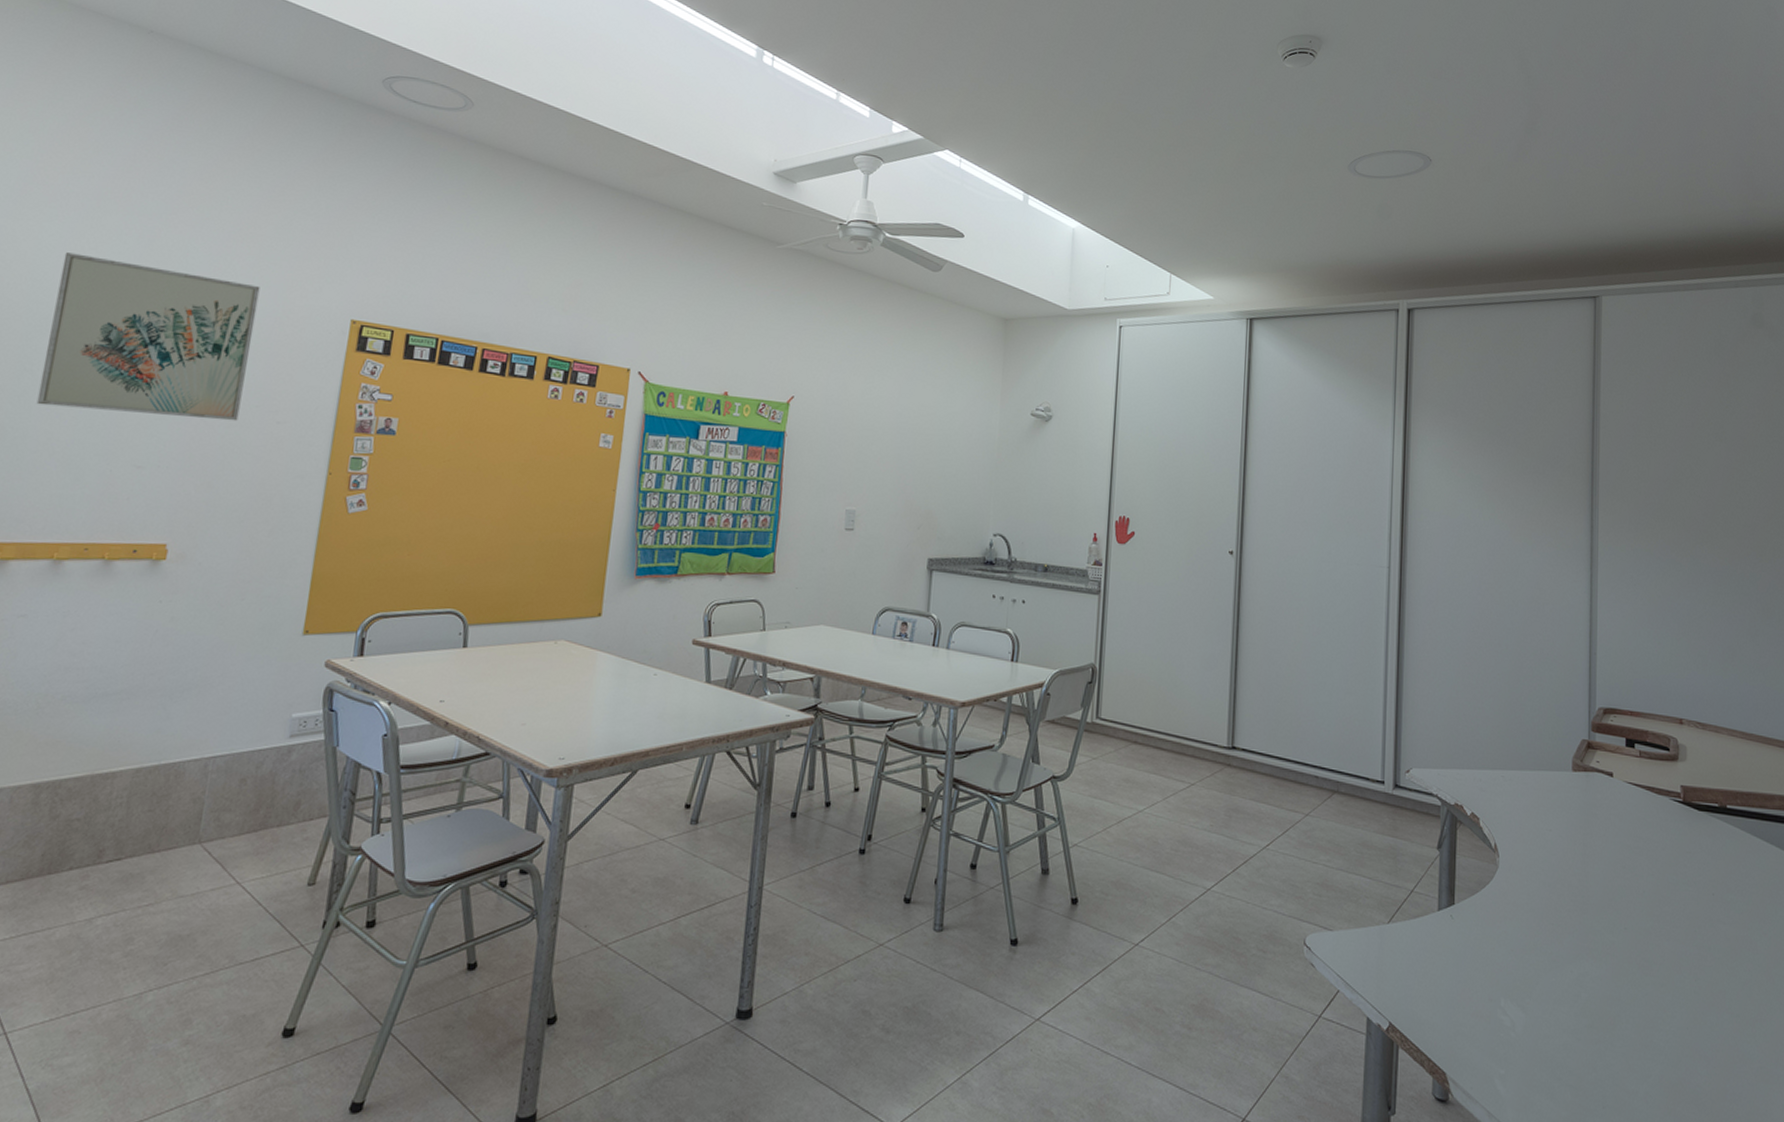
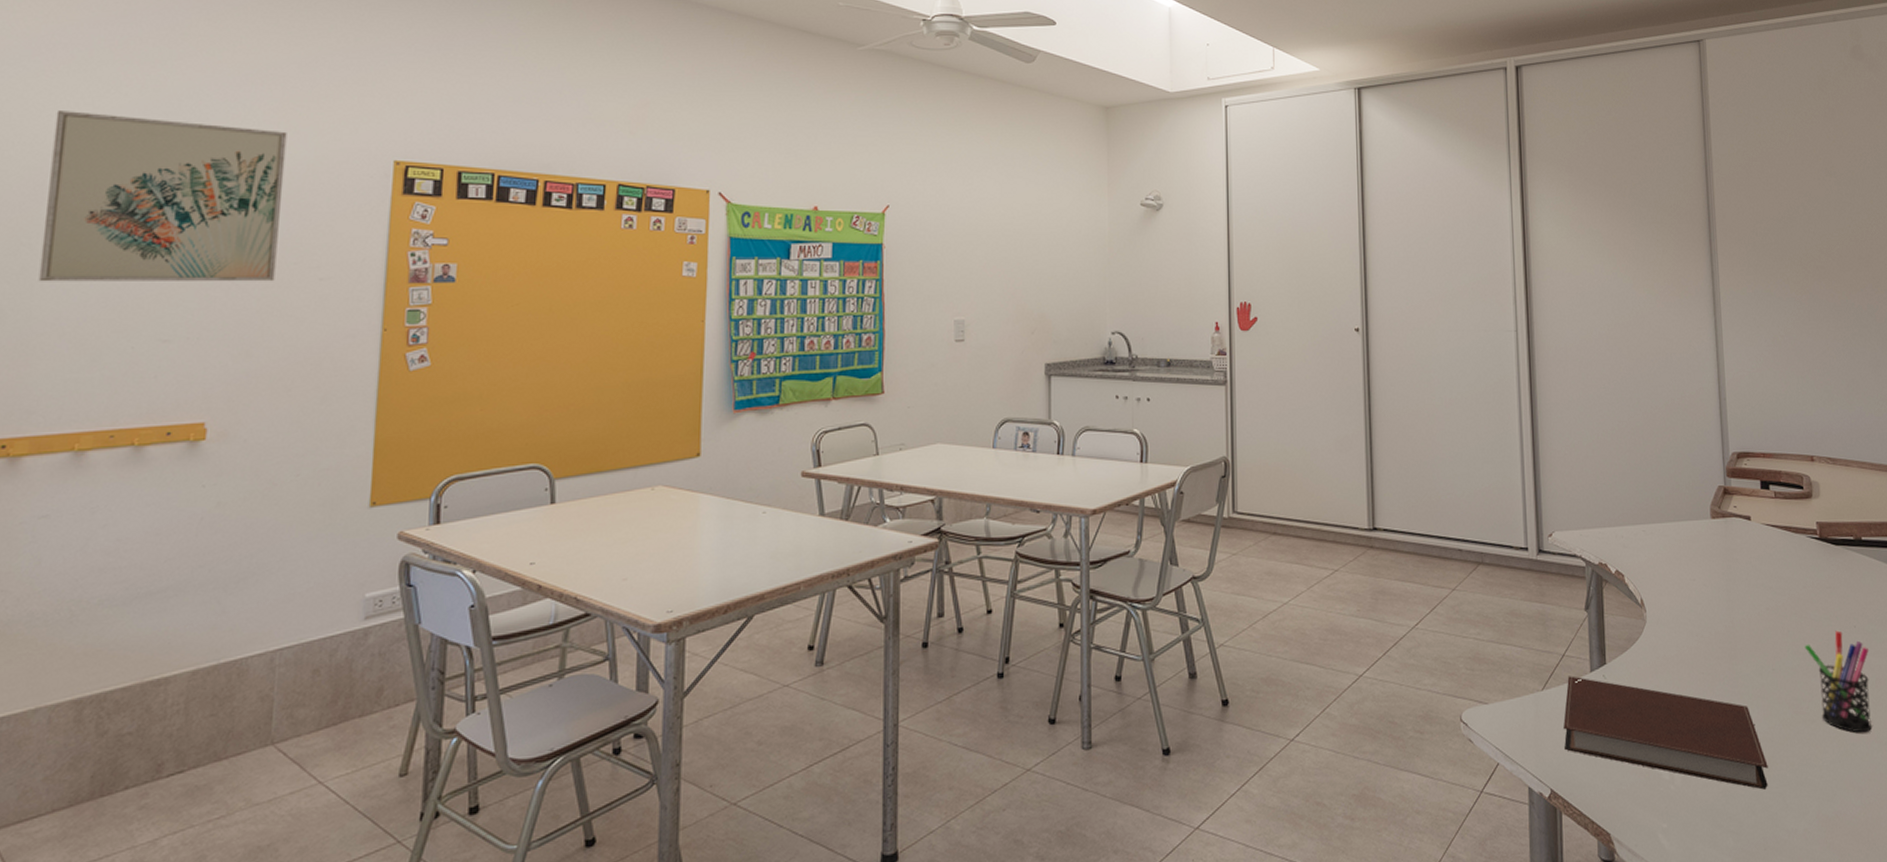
notebook: none [1406,912,1613,1048] -> present [1563,676,1768,790]
pen holder: none [1659,896,1727,1002] -> present [1804,630,1873,733]

